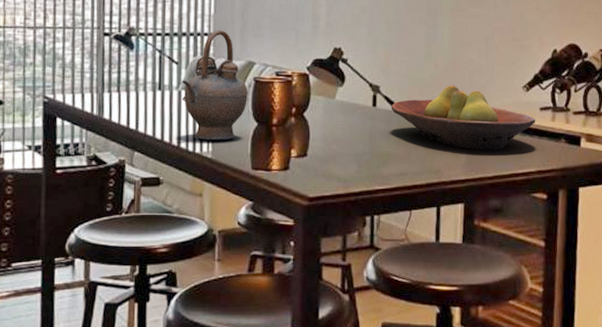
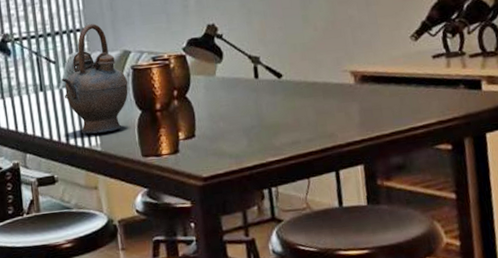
fruit bowl: present [391,85,536,151] -> none [274,45,430,109]

